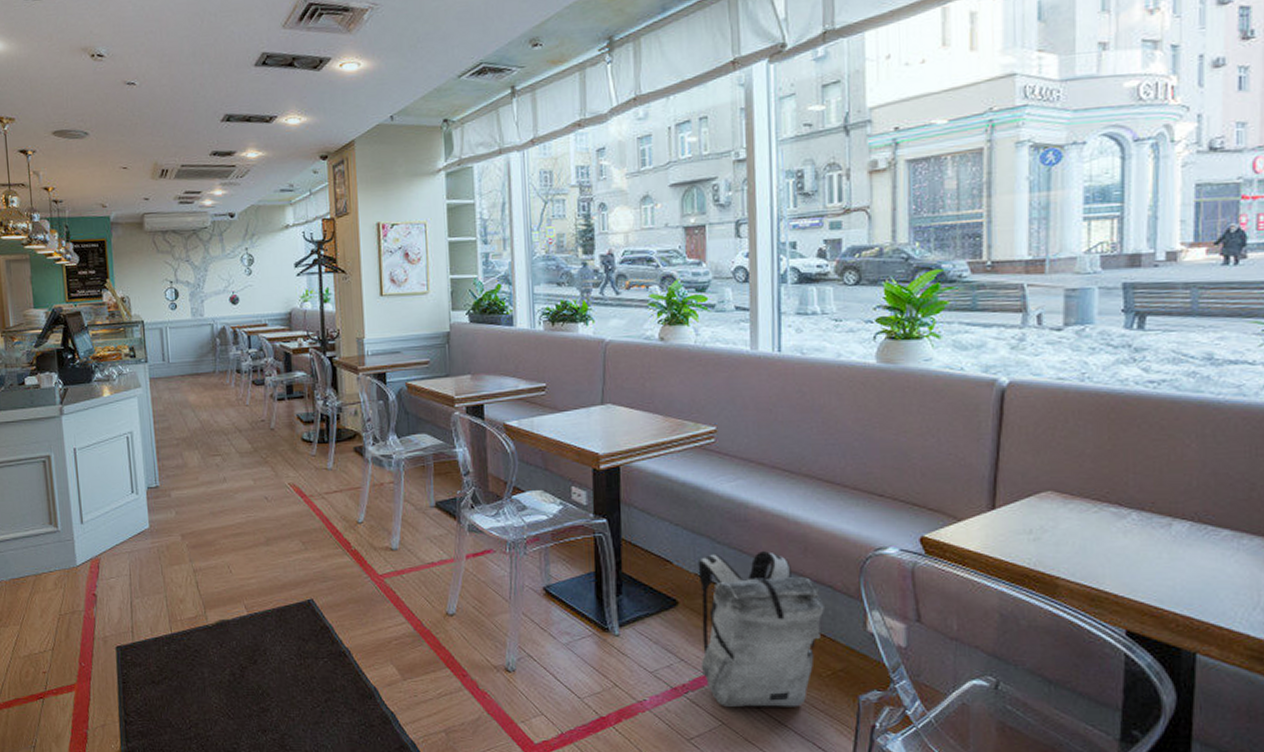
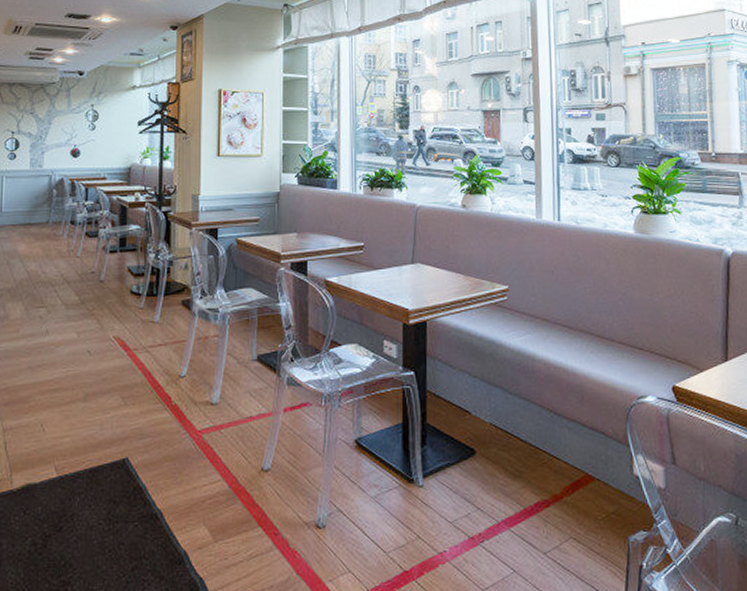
backpack: present [698,551,824,707] -> none [493,401,599,554]

